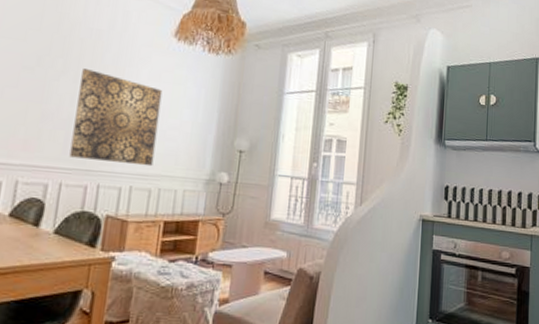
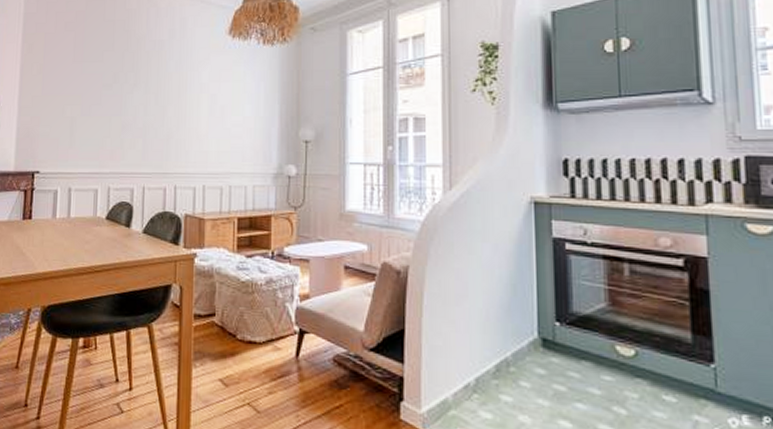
wall art: present [69,69,163,167] -> none [148,79,223,165]

